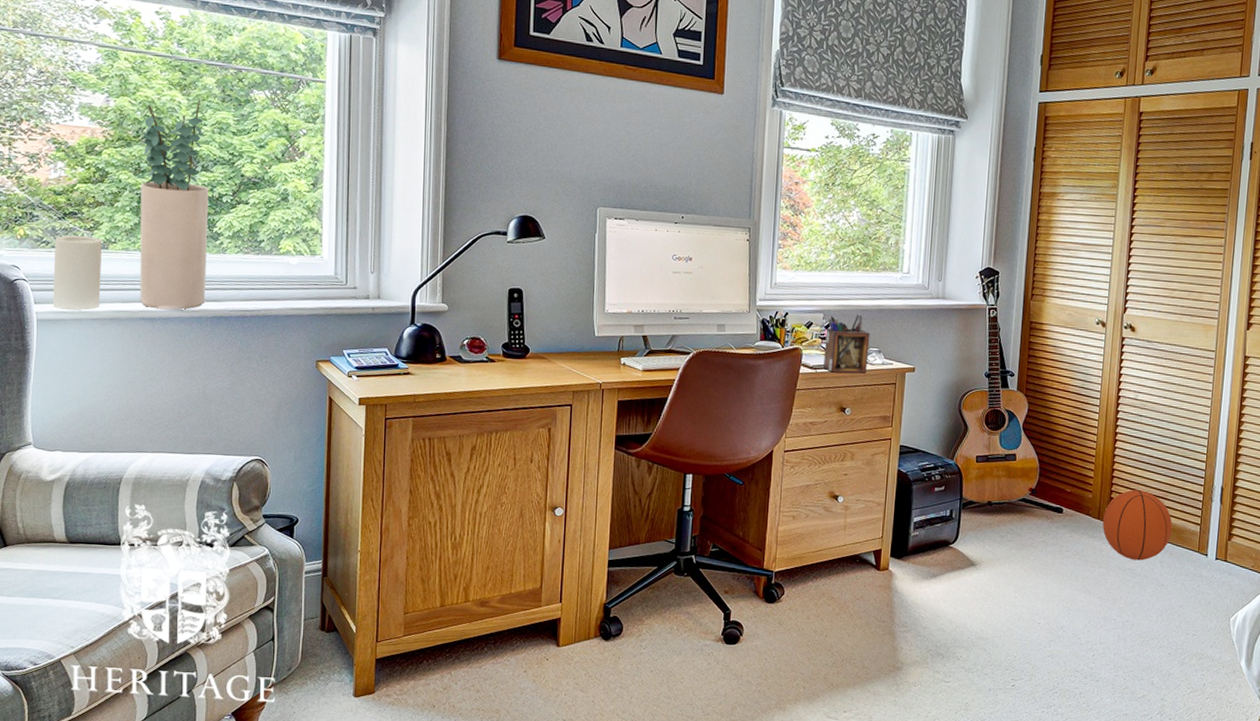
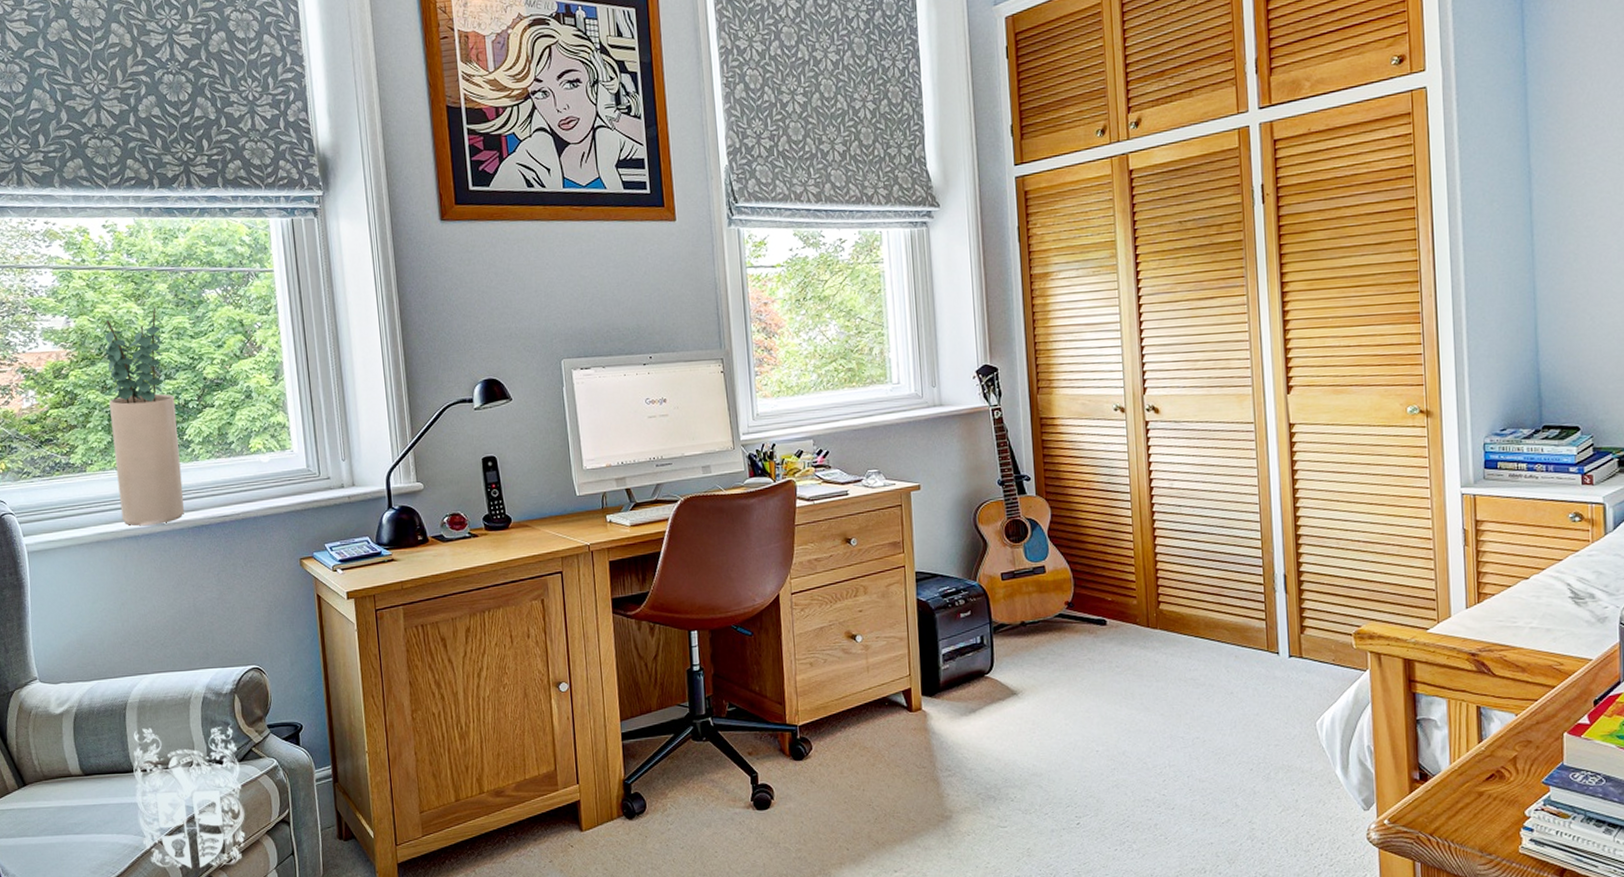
candle: present [53,235,103,311] -> none [35,461,86,539]
desk organizer: present [823,314,870,375] -> none [818,435,868,504]
basketball: present [1102,490,1173,561] -> none [1152,589,1234,669]

